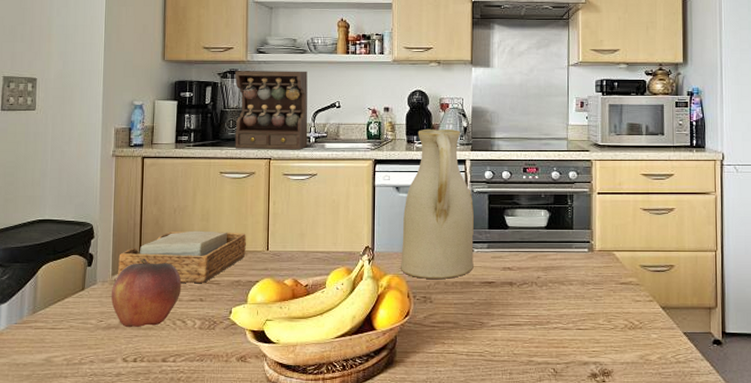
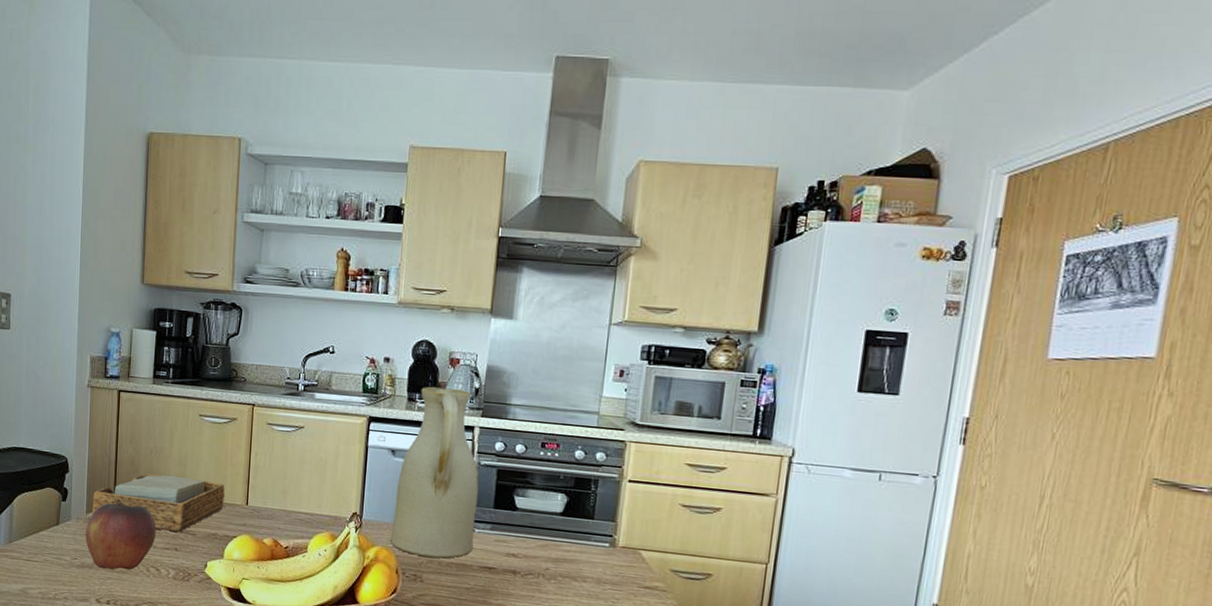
spice rack: present [235,71,308,150] -> none [216,302,300,398]

